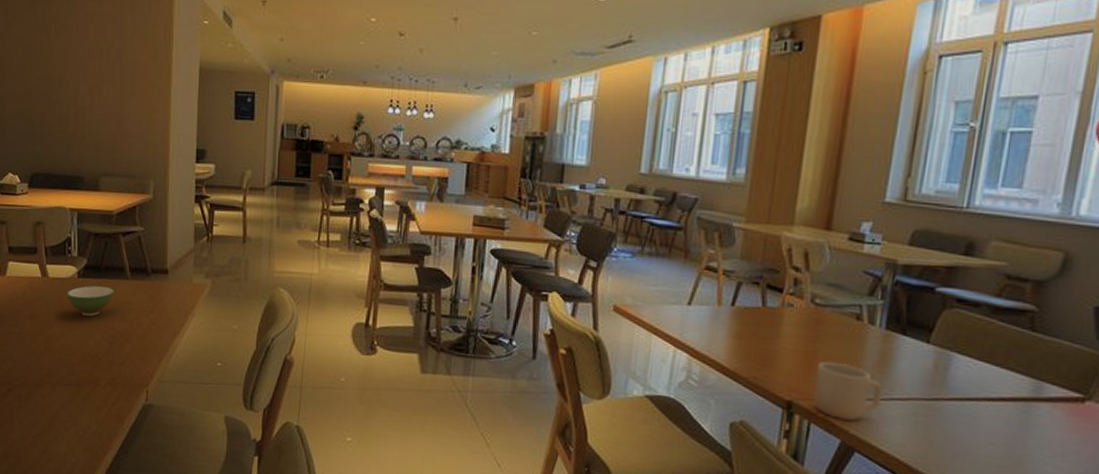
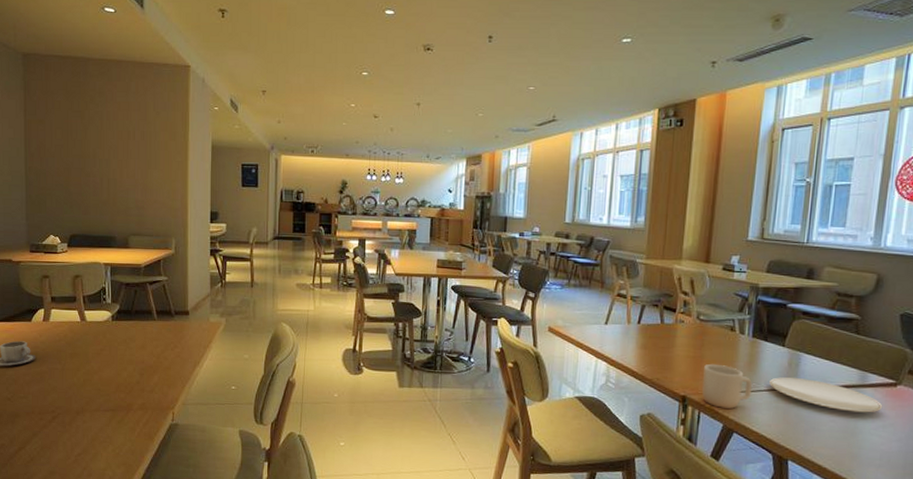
bowl: present [66,285,114,317] -> none [102,326,143,353]
plate: none [906,382,1064,436] -> present [769,377,883,413]

